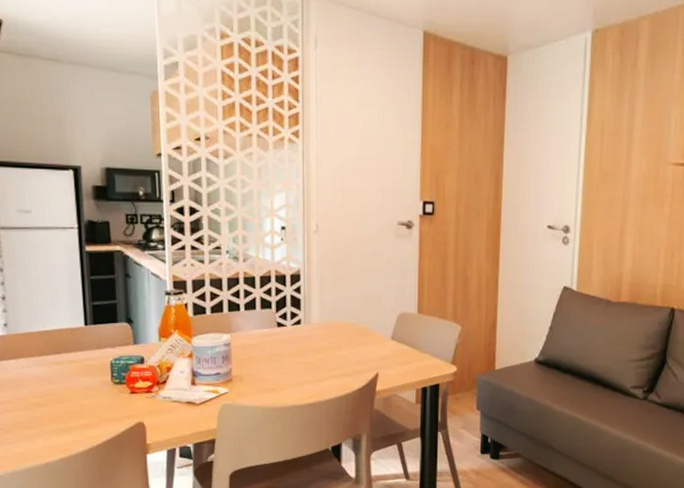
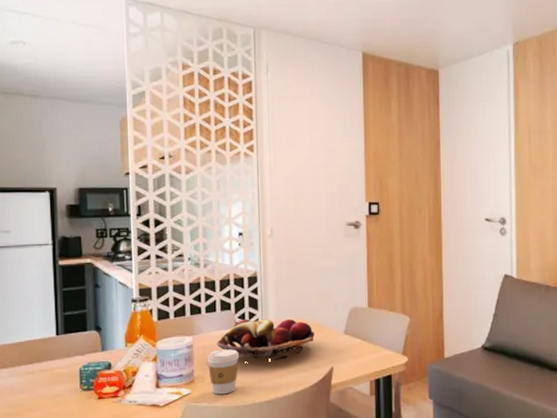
coffee cup: none [246,349,279,396] -> present [207,349,239,395]
fruit basket: none [256,319,360,364] -> present [217,319,315,361]

